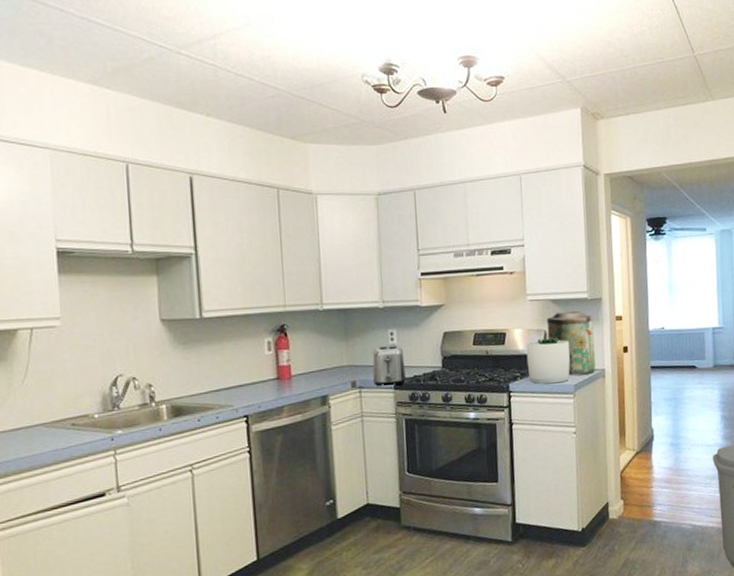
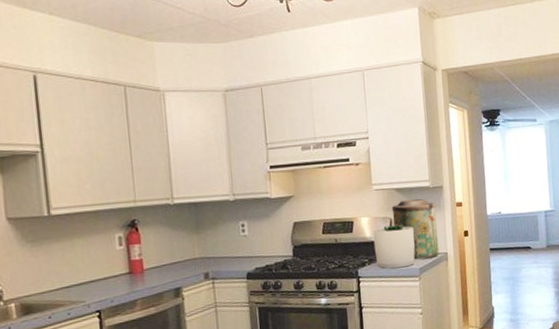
toaster: present [372,345,406,387] -> none [224,236,258,278]

